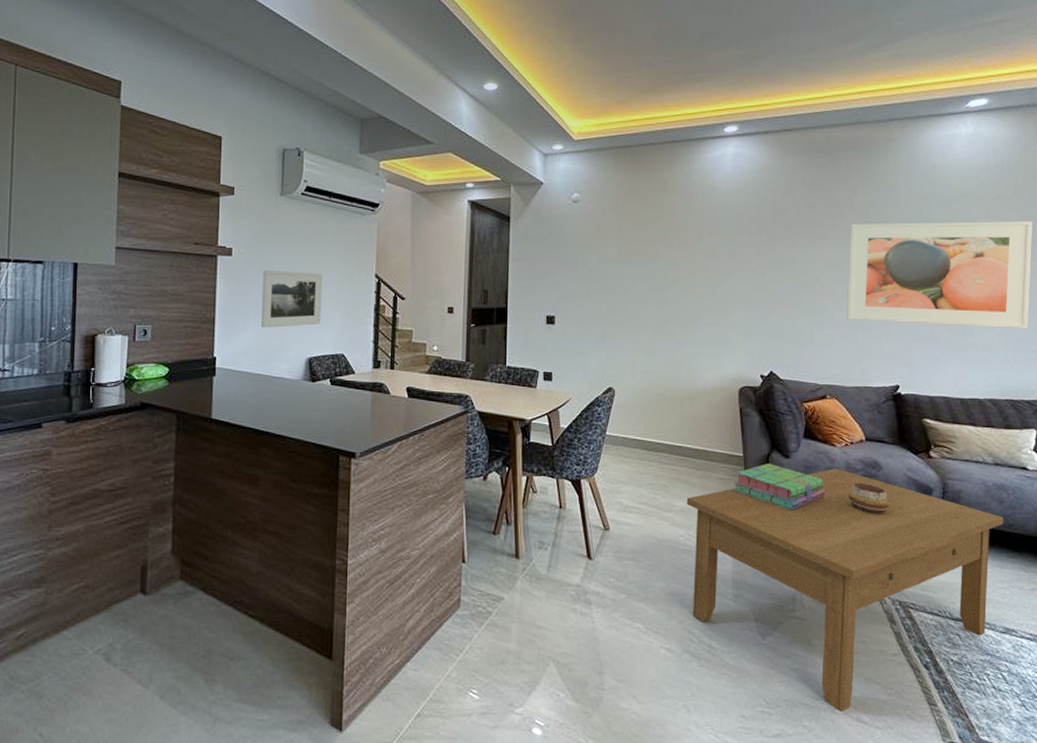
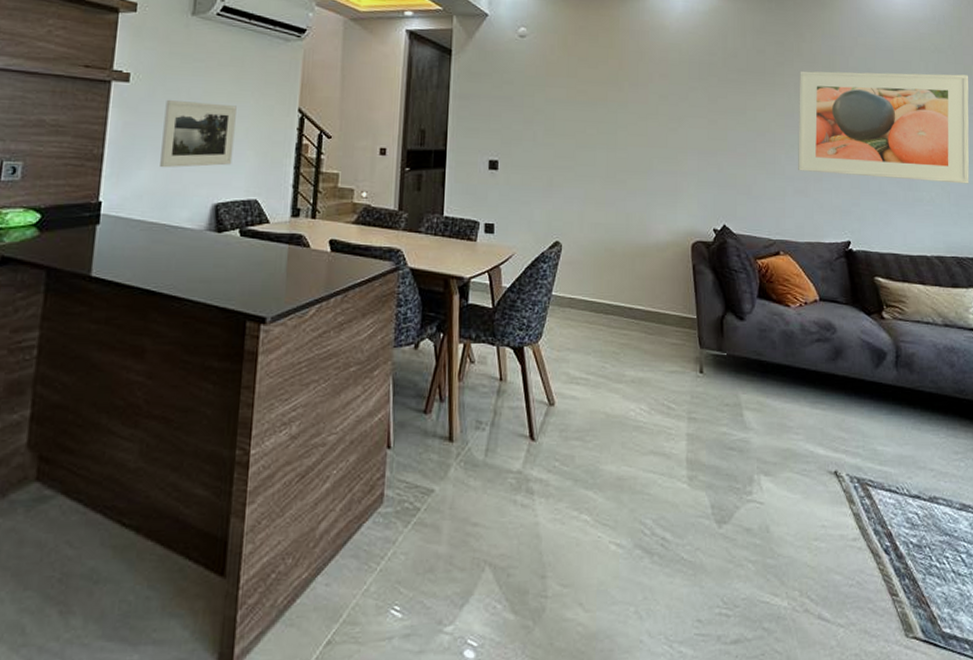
coffee table: present [686,468,1003,712] -> none [637,331,955,609]
stack of books: present [733,463,826,510] -> none [687,326,781,379]
decorative bowl: present [848,482,889,514] -> none [803,347,844,381]

